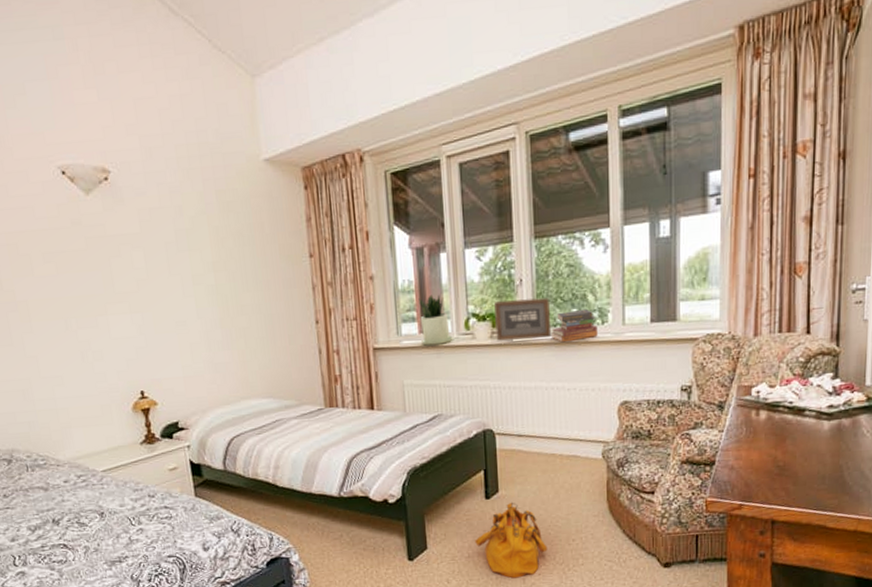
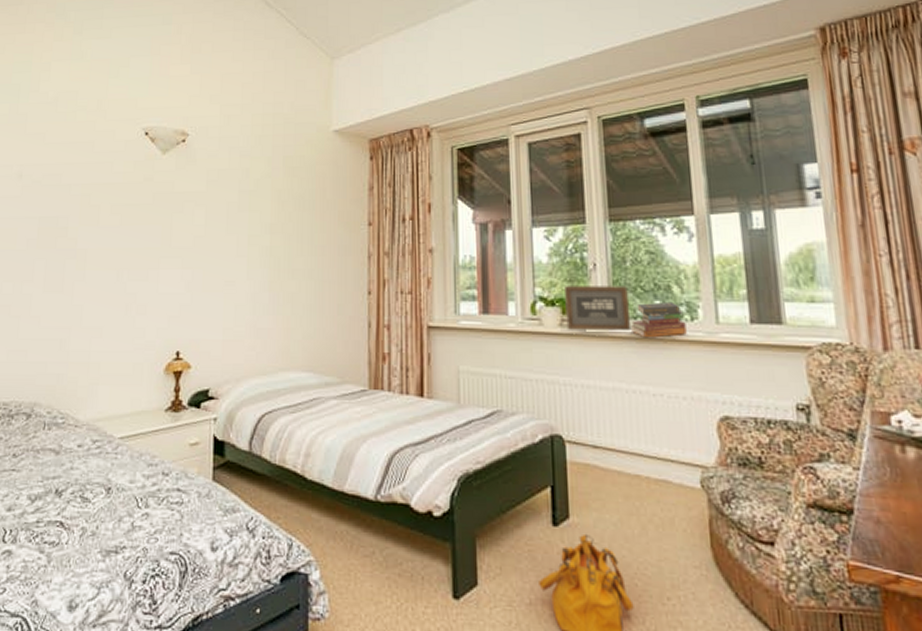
planter: present [418,294,453,346] -> none [480,273,517,328]

